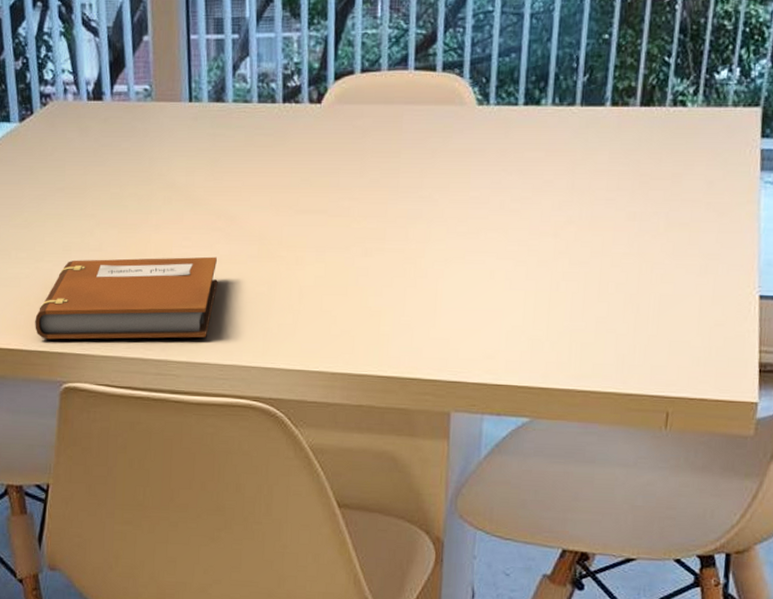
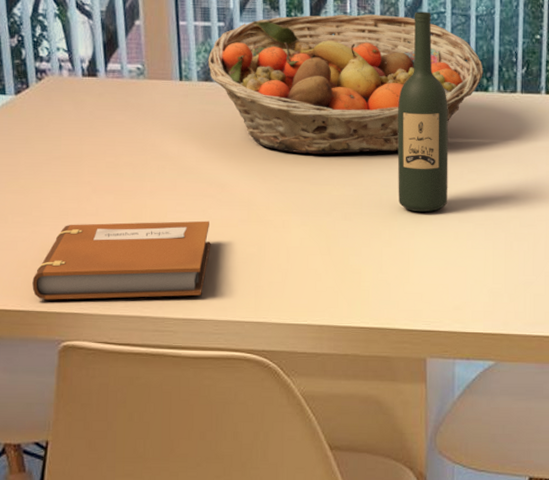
fruit basket: none [220,18,536,182] -> present [208,14,483,154]
wine bottle: none [427,12,491,248] -> present [397,12,449,213]

